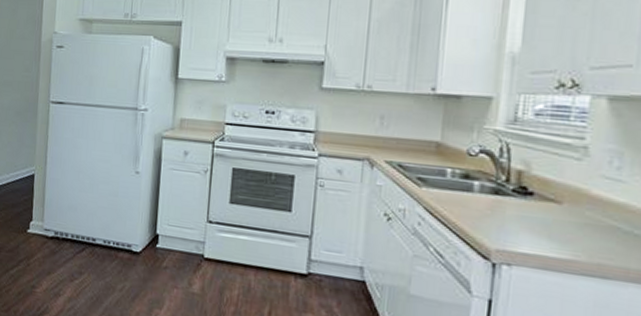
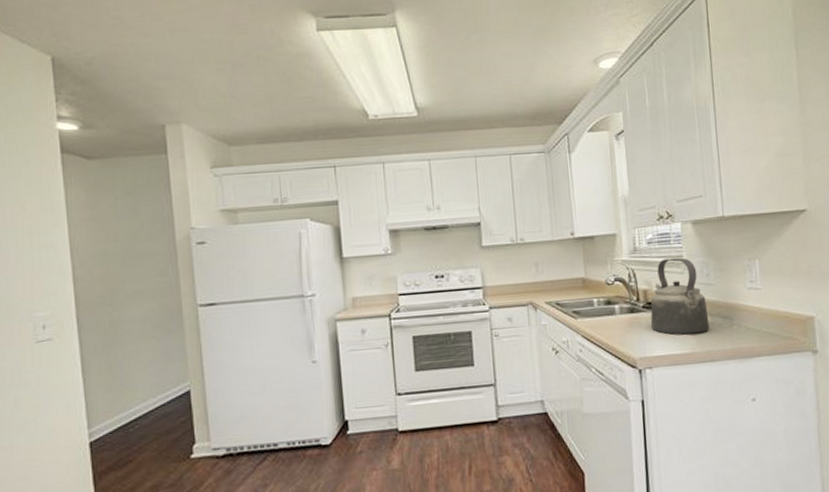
kettle: none [519,137,610,240] -> present [650,257,710,335]

